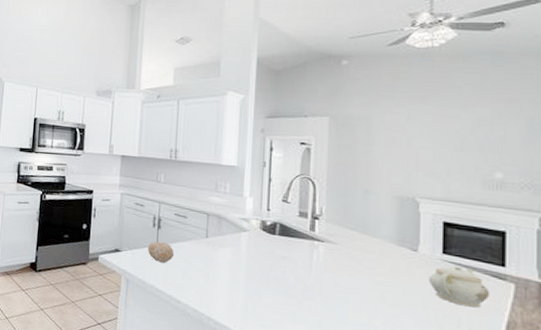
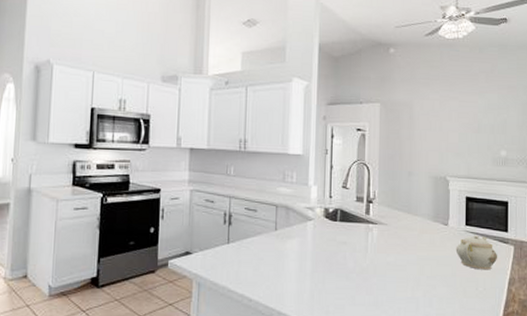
fruit: present [147,241,175,263] -> none [218,239,246,261]

